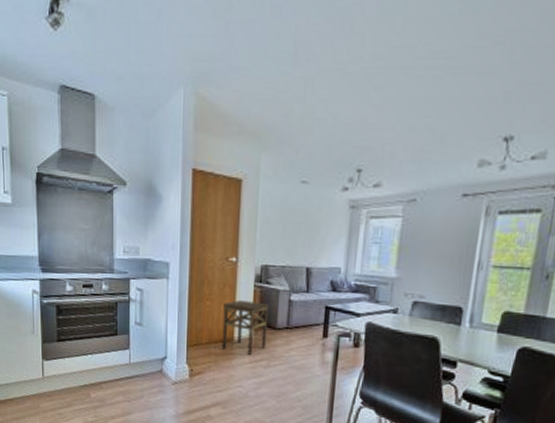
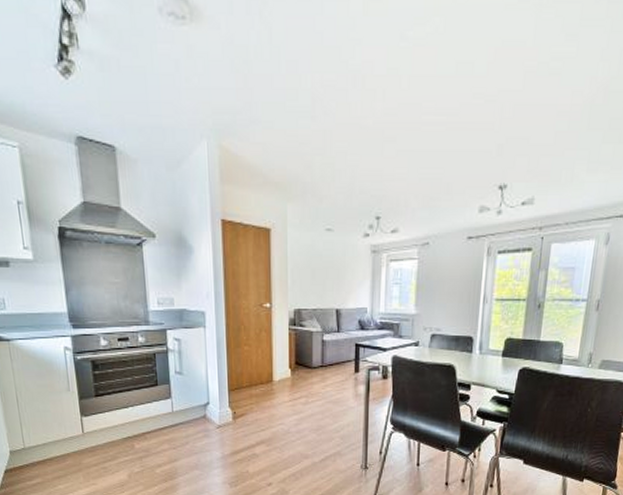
side table: present [222,300,269,355] -> none [261,344,304,394]

